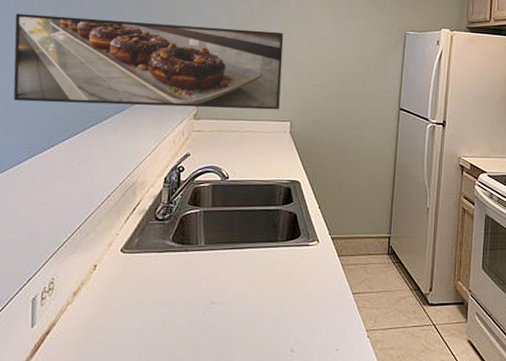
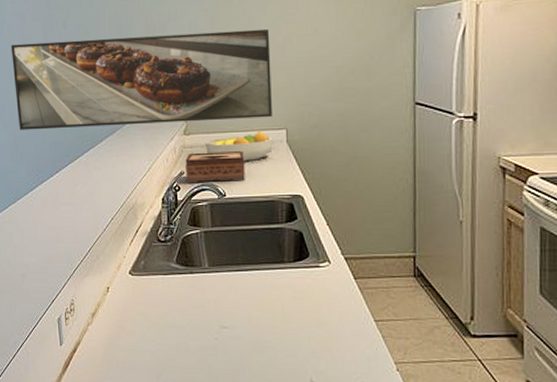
tissue box: none [191,136,250,166] -> present [185,151,245,183]
fruit bowl: none [213,121,278,149] -> present [204,130,273,162]

